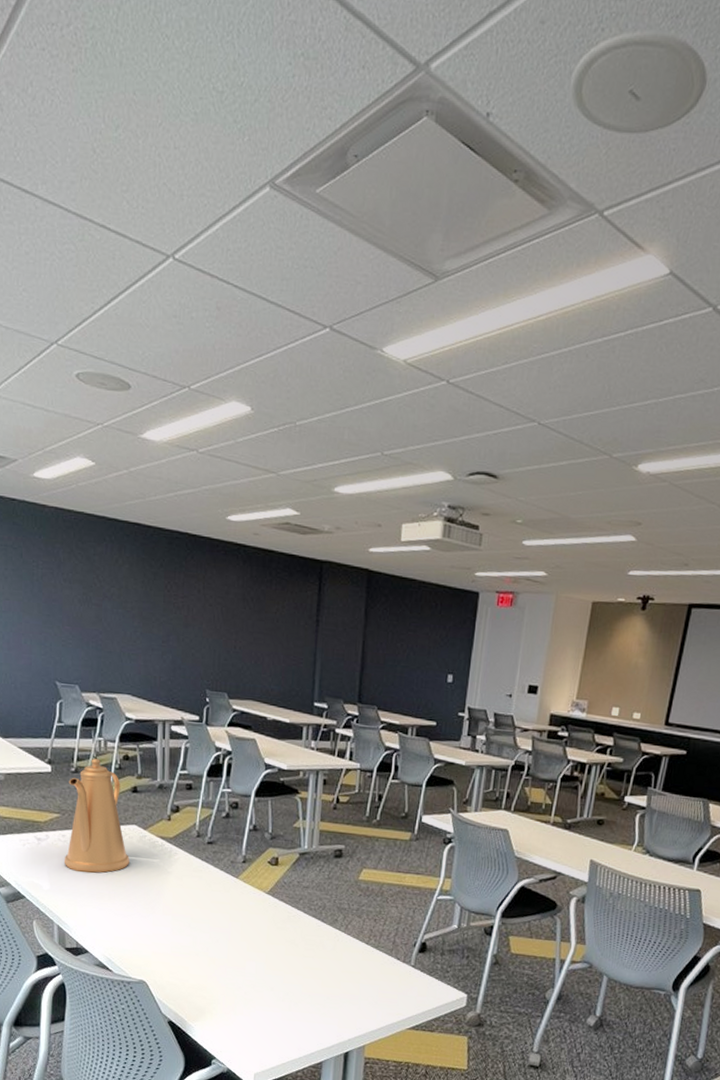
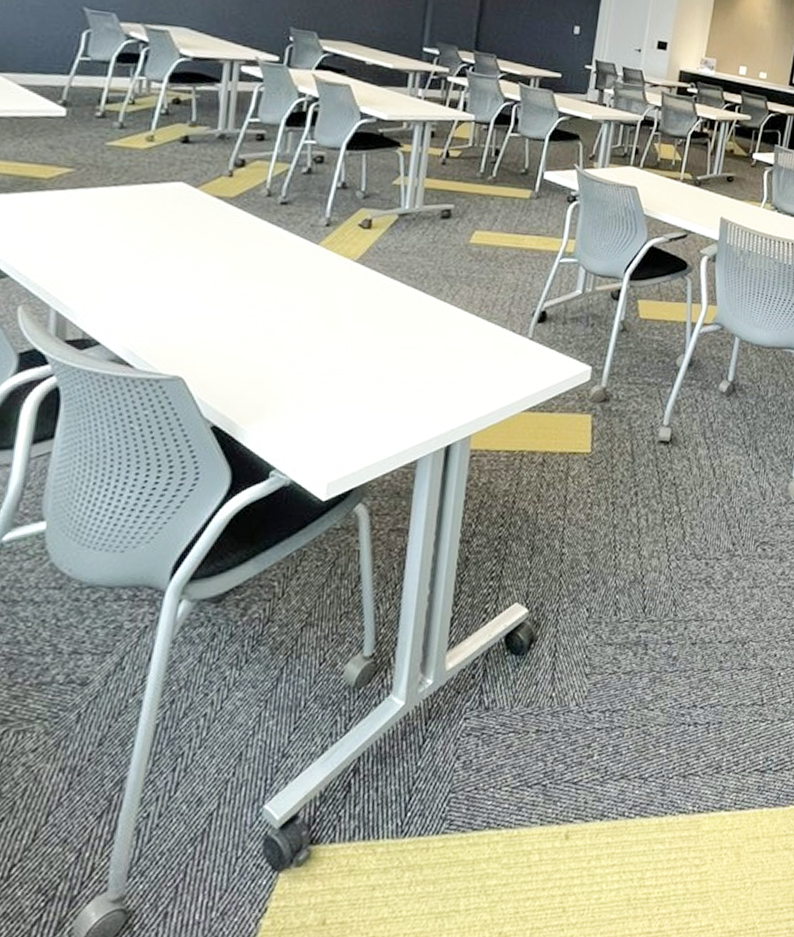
coffee pot: present [64,758,129,873] -> none [73,100,171,243]

